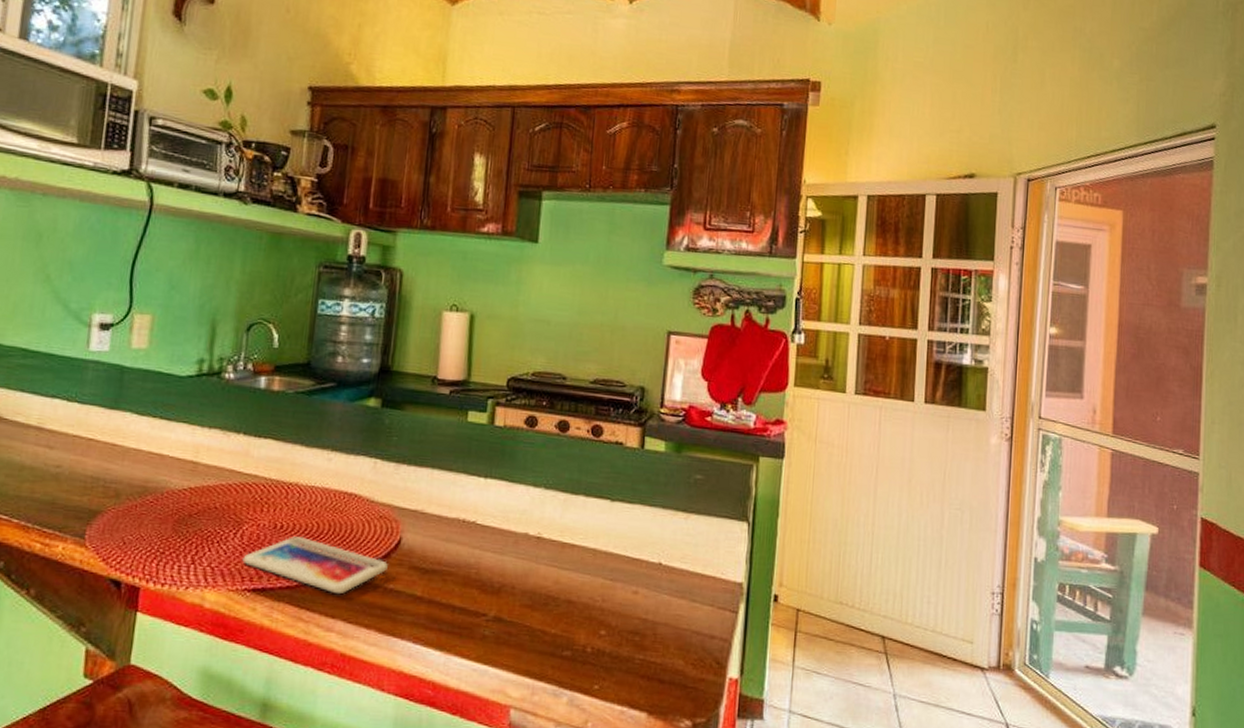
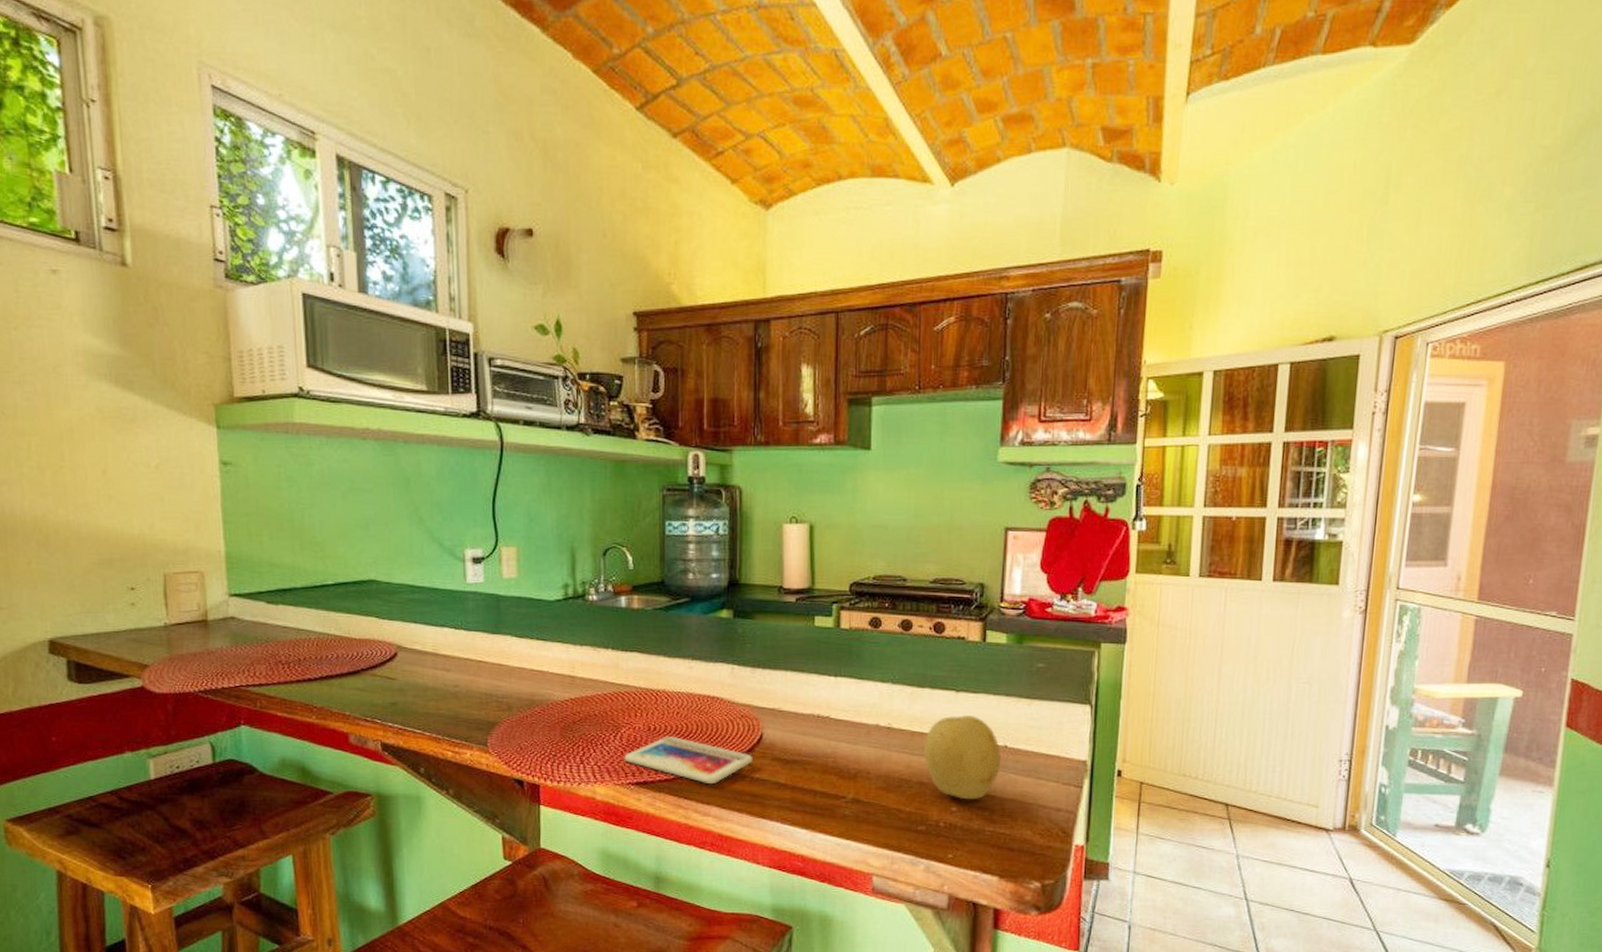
fruit: none [574,527,655,623] -> present [924,715,1001,800]

